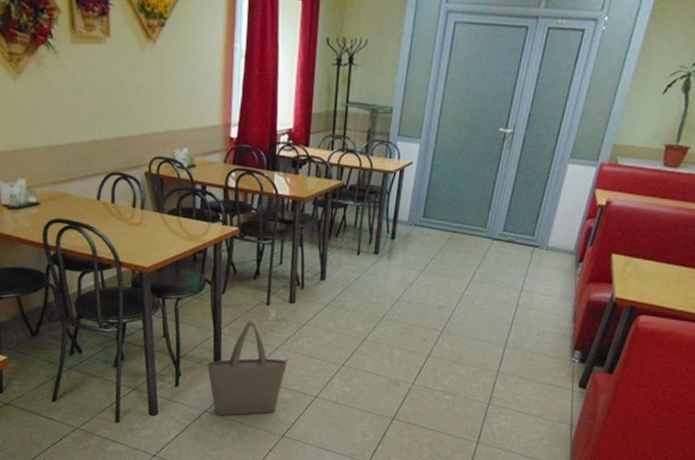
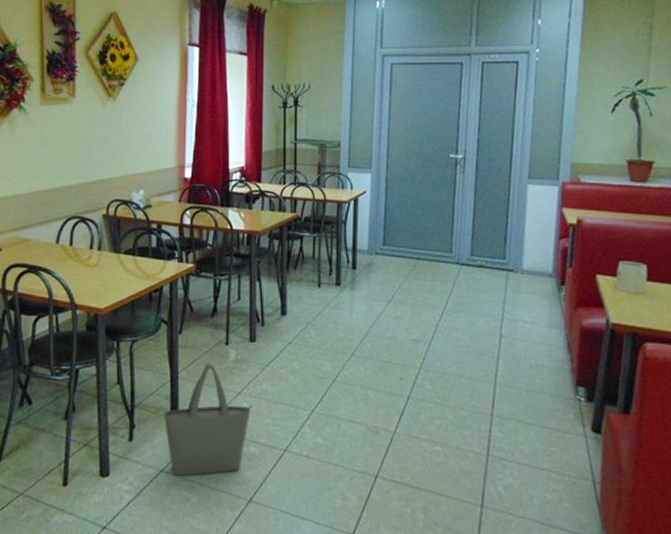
mug: none [626,242,659,273] -> present [615,261,649,294]

